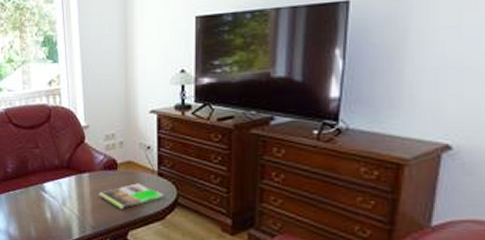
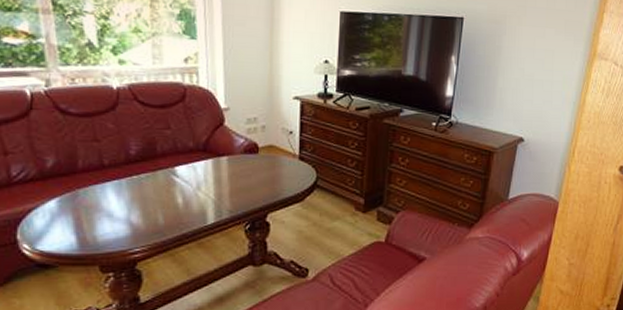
magazine: present [98,183,164,210] -> none [237,167,304,193]

